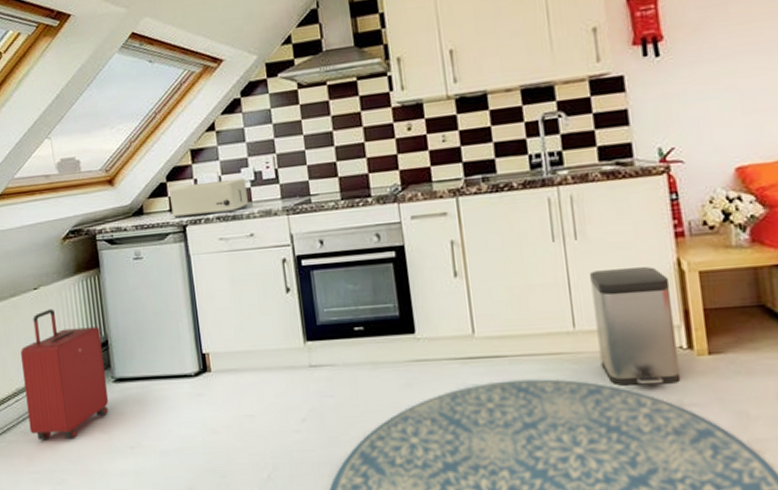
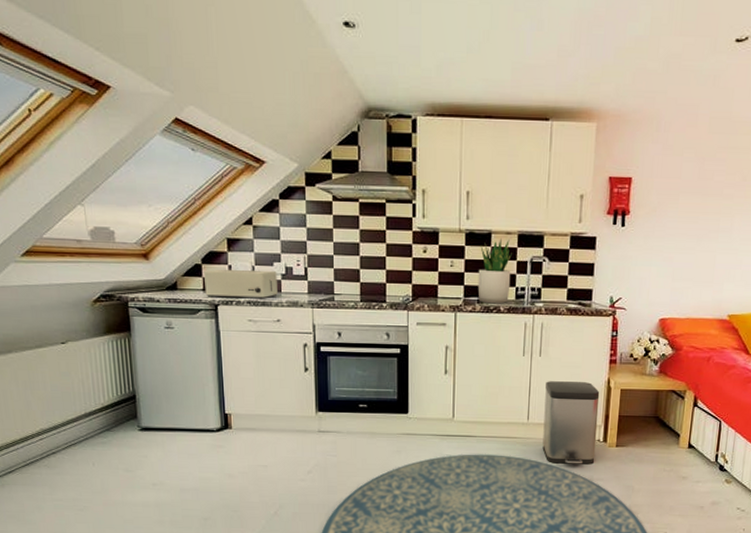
suitcase: present [21,308,109,441] -> none [46,362,134,475]
planter: none [475,97,522,181] -> present [477,239,512,304]

